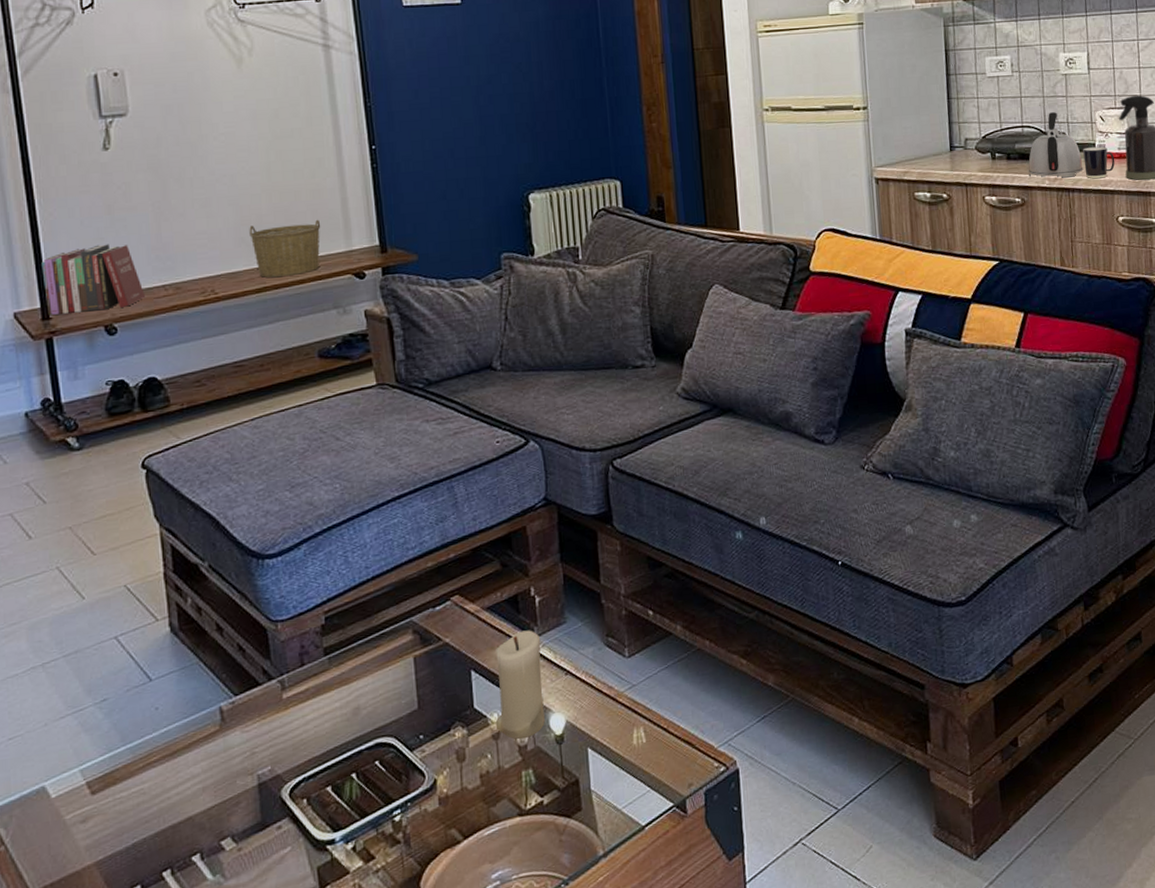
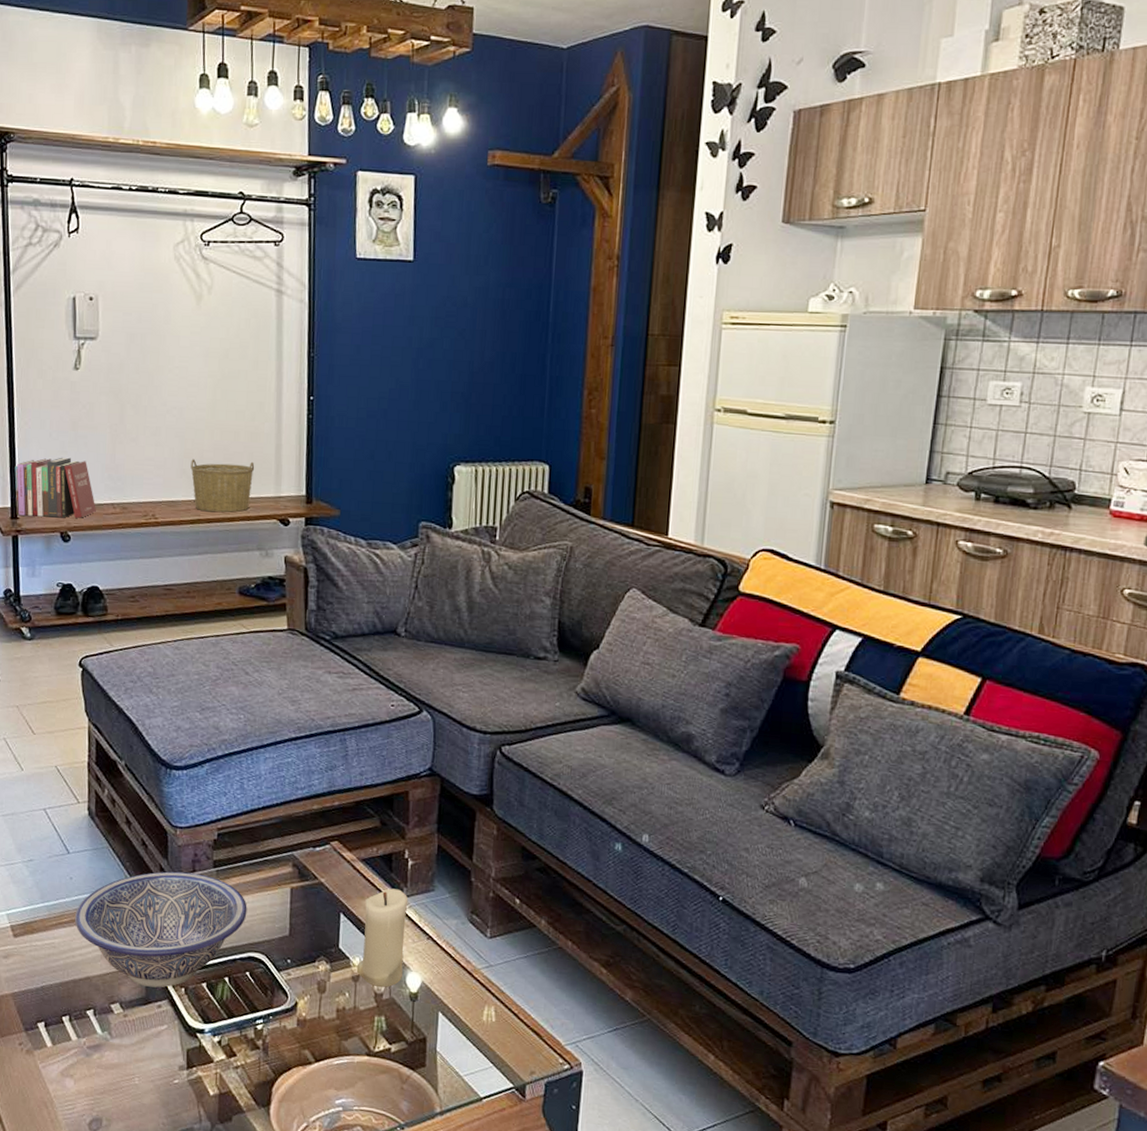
decorative bowl: none [165,666,369,810] -> present [74,871,247,988]
kettle: present [1028,112,1084,178] -> none [1018,455,1090,534]
mug: present [1083,146,1115,179] -> none [1091,502,1134,541]

